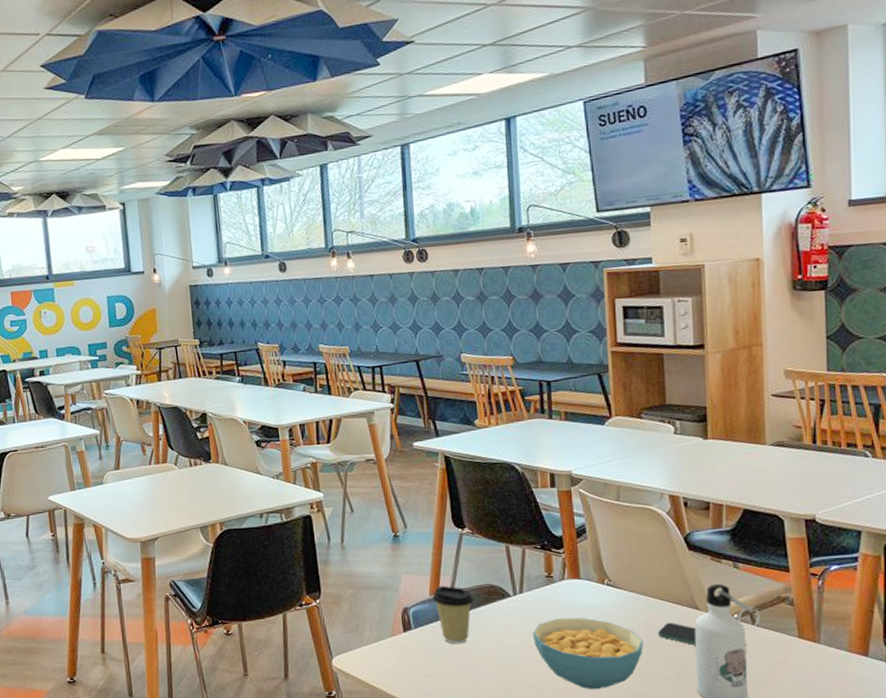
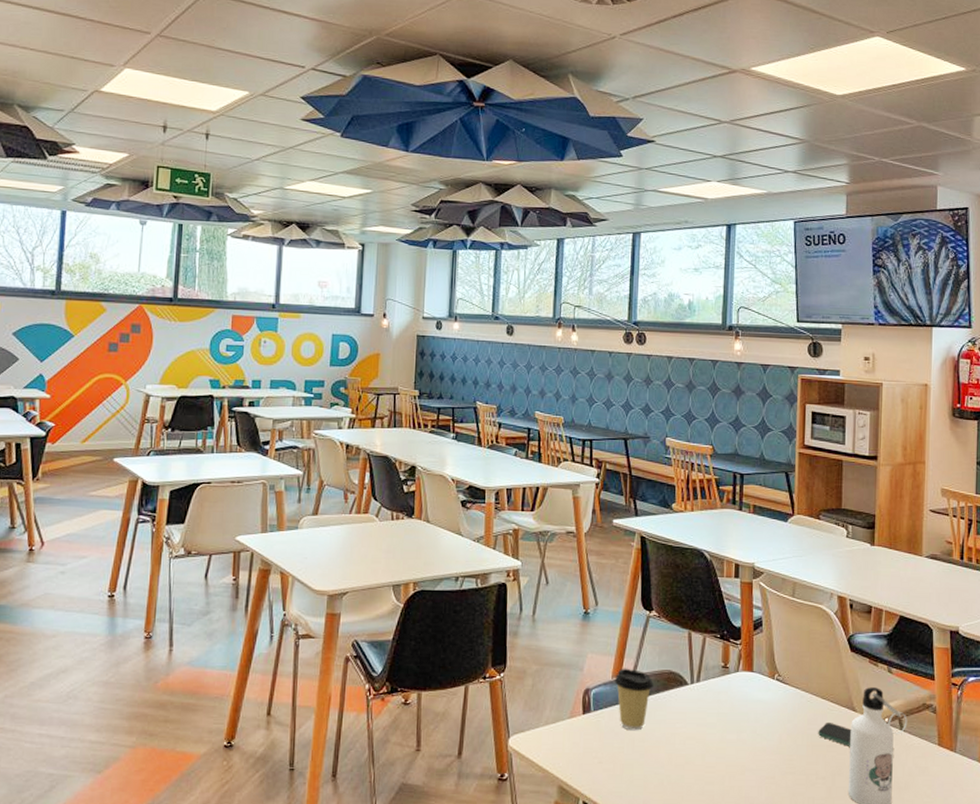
cereal bowl: present [533,617,643,690] -> none [705,711,804,787]

